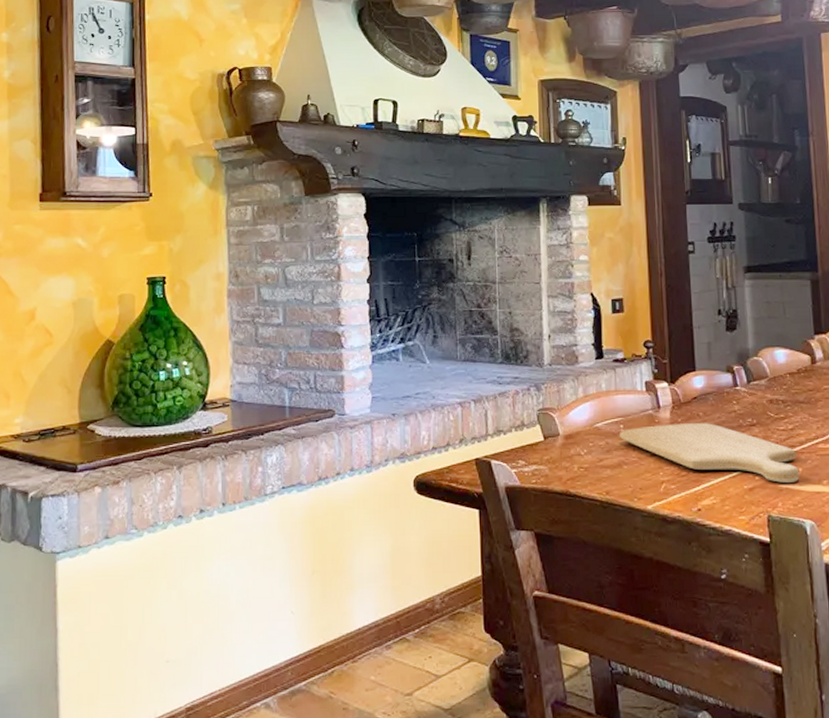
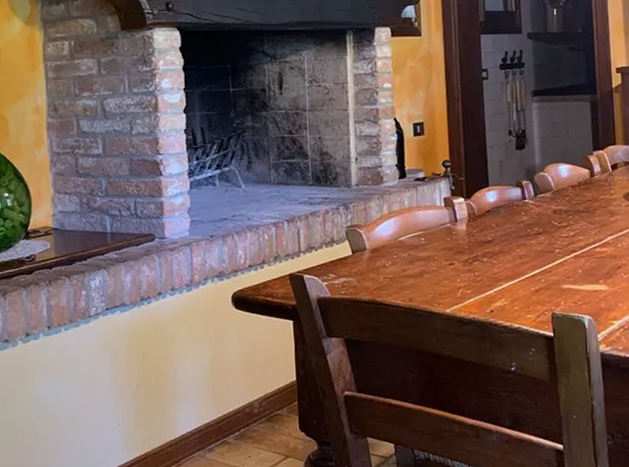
chopping board: present [620,422,800,483] -> none [421,232,580,284]

